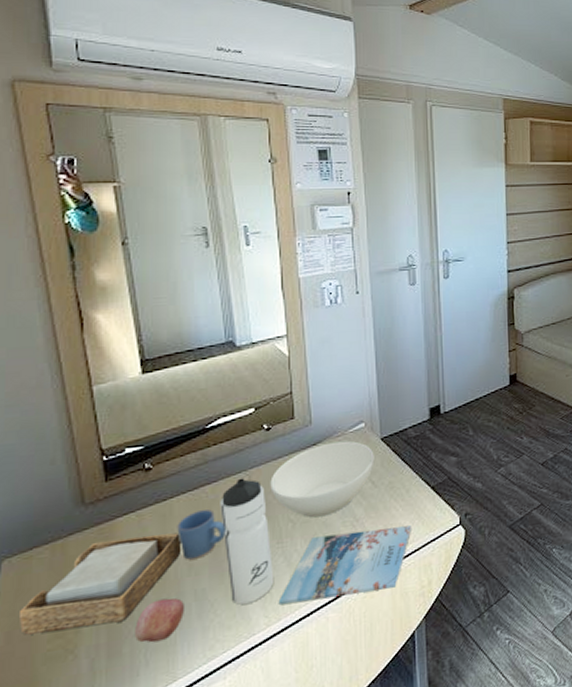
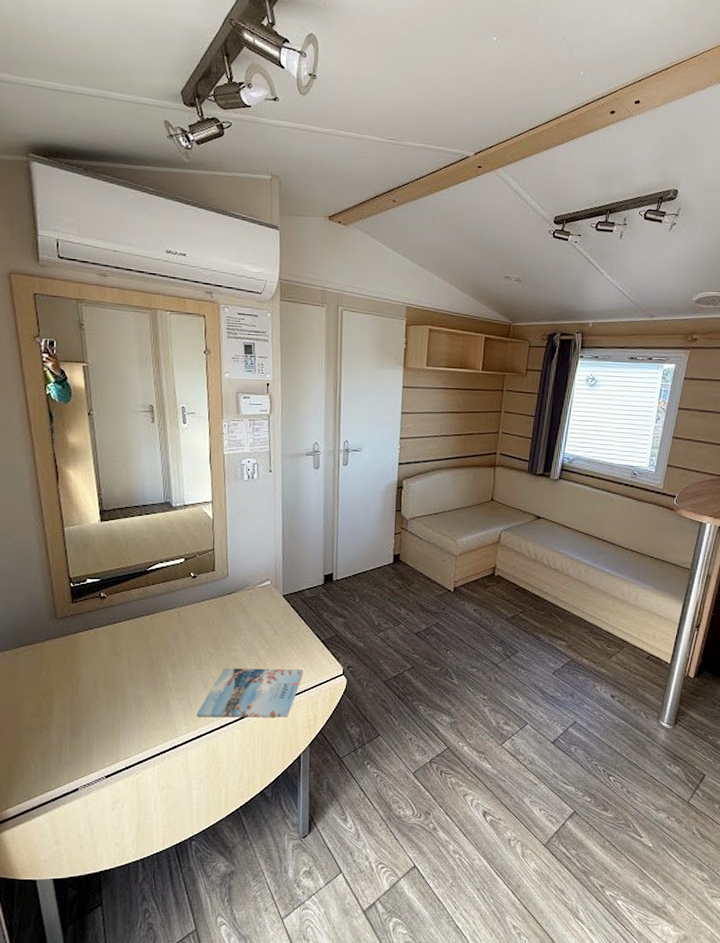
napkin holder: present [18,532,182,635] -> none [9,648,126,711]
fruit: present [135,598,186,643] -> none [91,699,127,731]
mug: present [177,509,227,560] -> none [123,635,160,672]
water bottle: present [220,478,274,606] -> none [155,613,194,713]
bowl: present [270,440,375,518] -> none [194,594,277,653]

